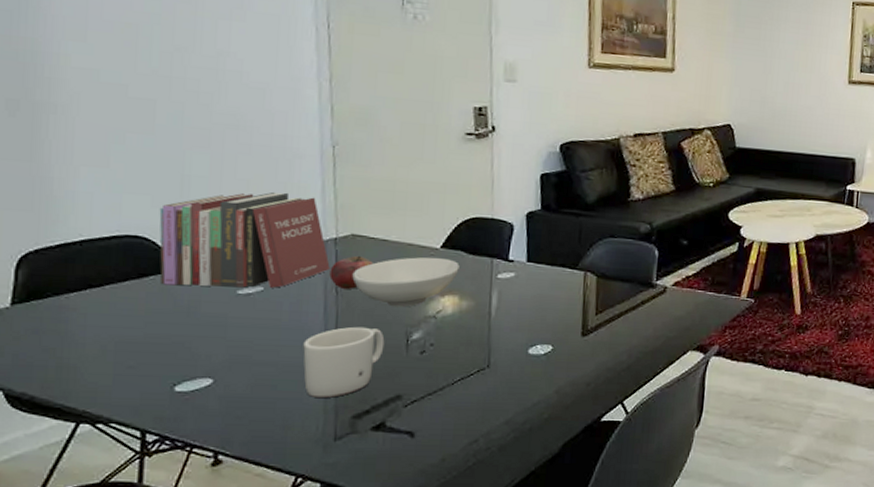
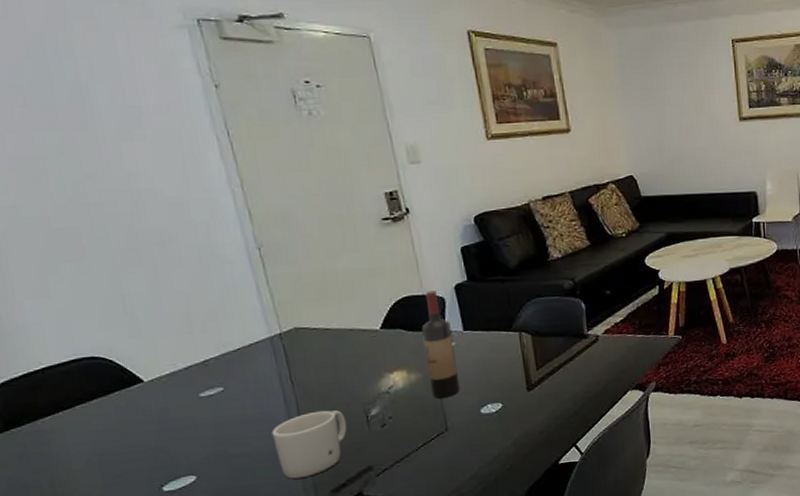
books: present [159,192,330,288] -> none [108,297,281,398]
fruit: present [329,255,374,289] -> none [281,346,321,379]
decorative bowl: present [352,257,460,308] -> none [303,337,402,389]
wine bottle: none [480,215,515,331] -> present [421,290,461,398]

